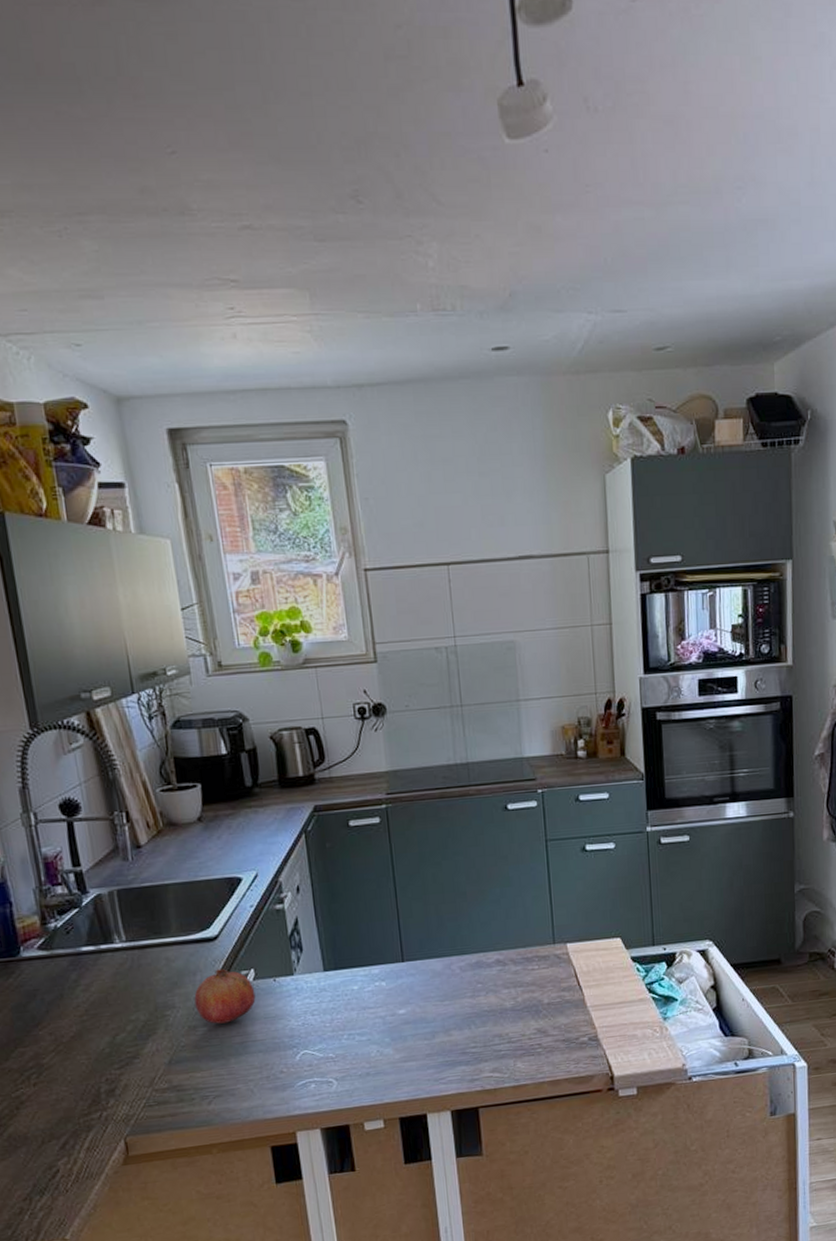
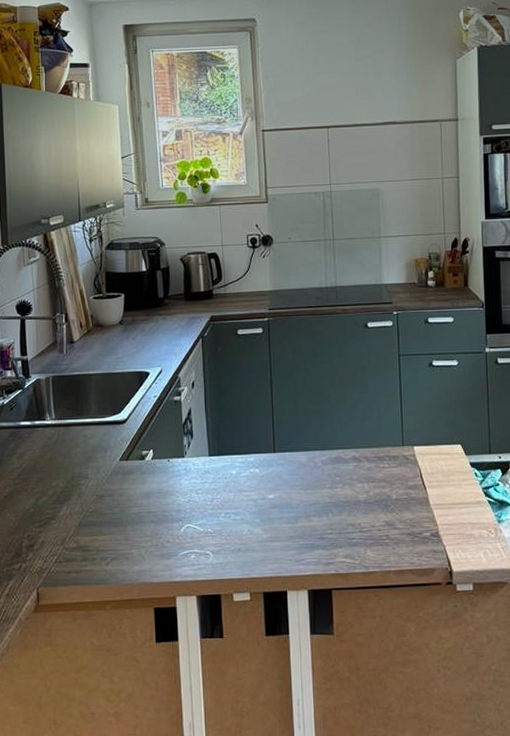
fruit: present [194,968,256,1024] -> none [103,448,152,495]

